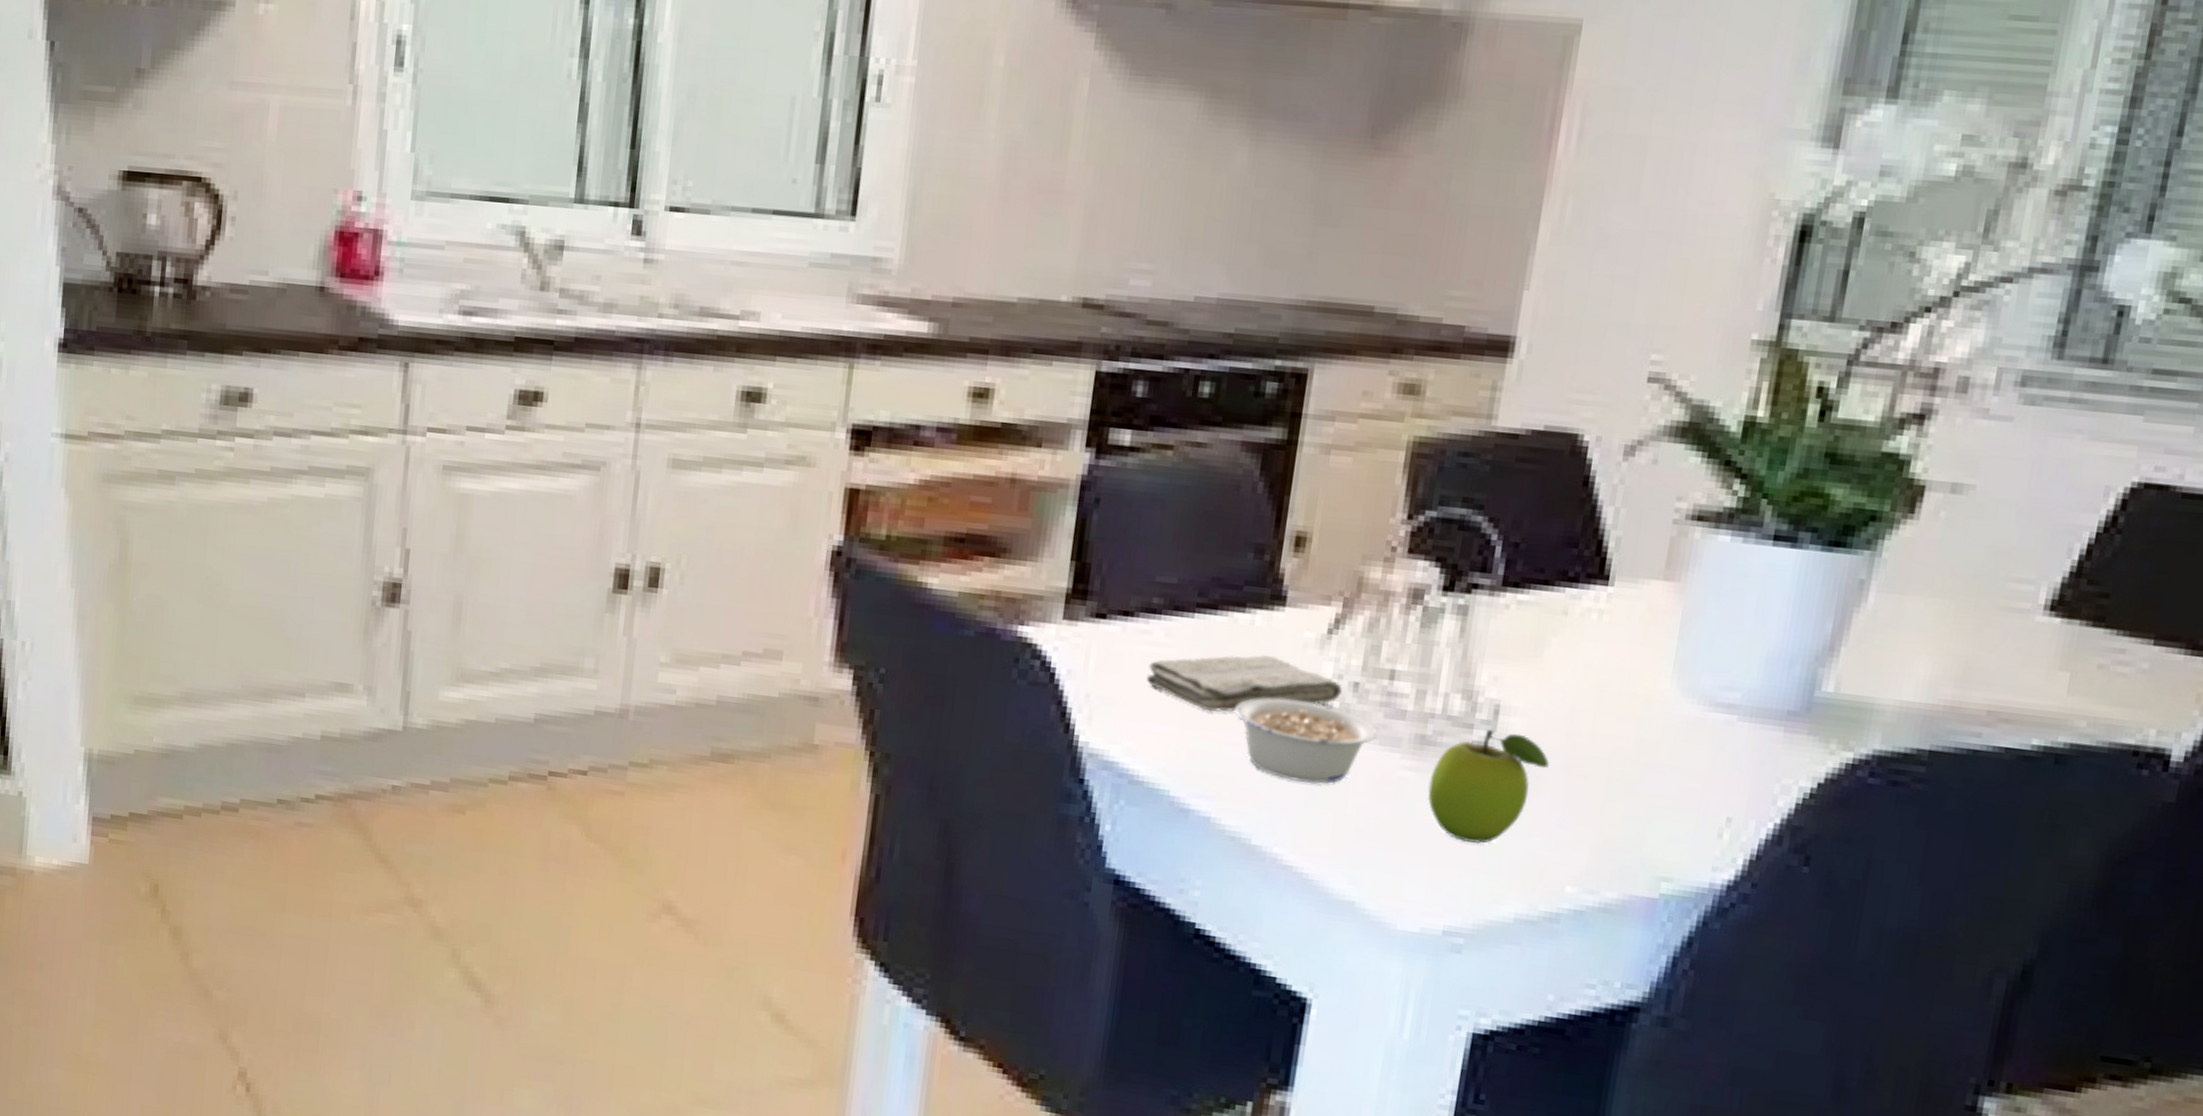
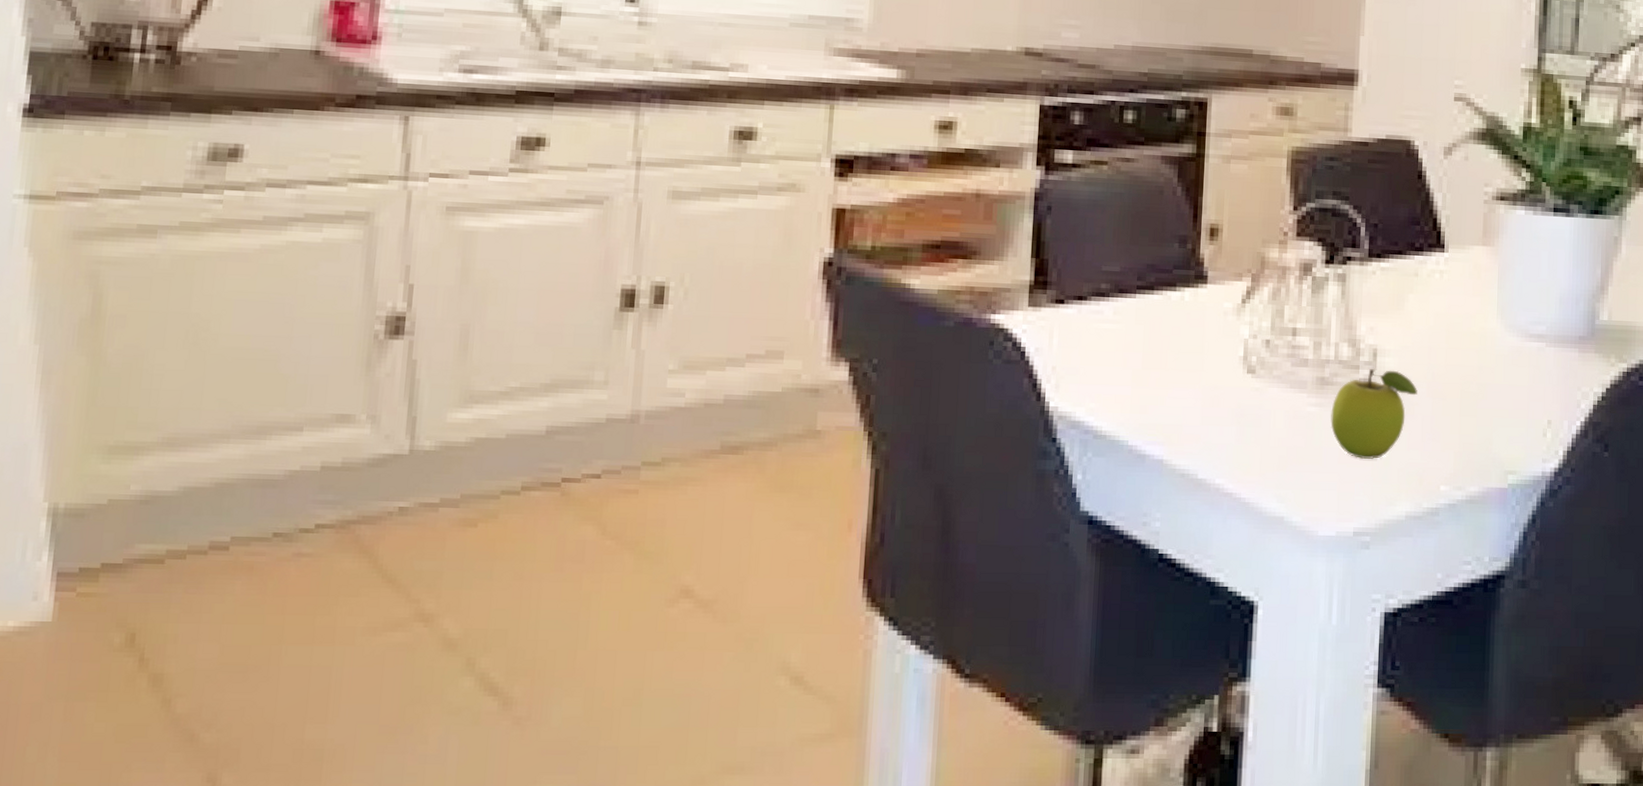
washcloth: present [1147,654,1342,712] -> none [1102,323,1257,373]
legume: present [1234,698,1377,785] -> none [1175,358,1287,425]

